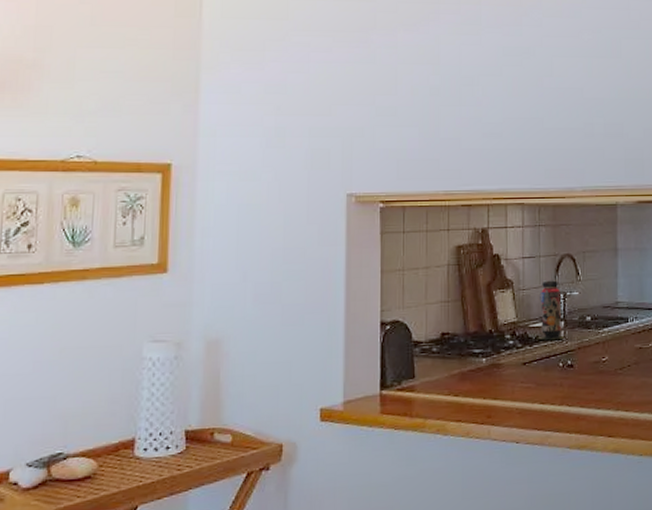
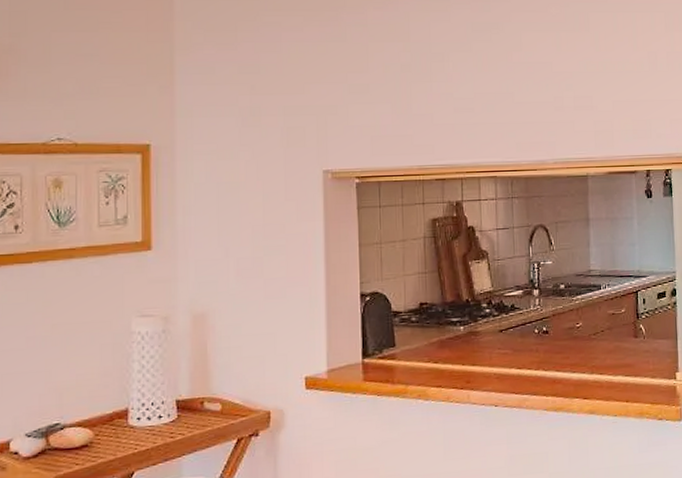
canister: present [536,276,564,341] -> none [512,246,539,309]

